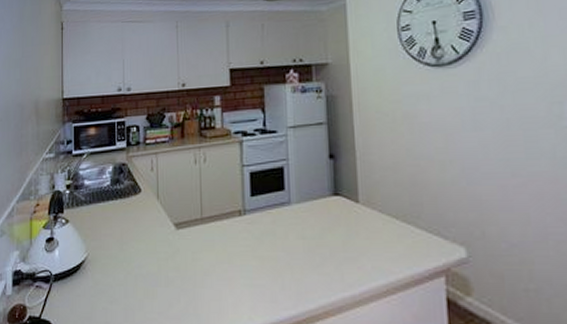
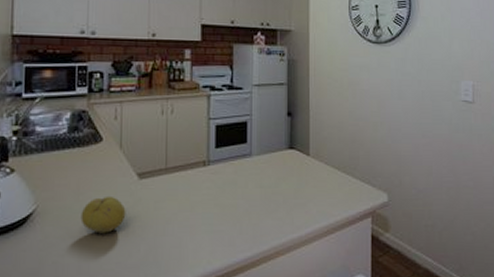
fruit: none [125,245,166,283] -> present [80,195,126,234]

